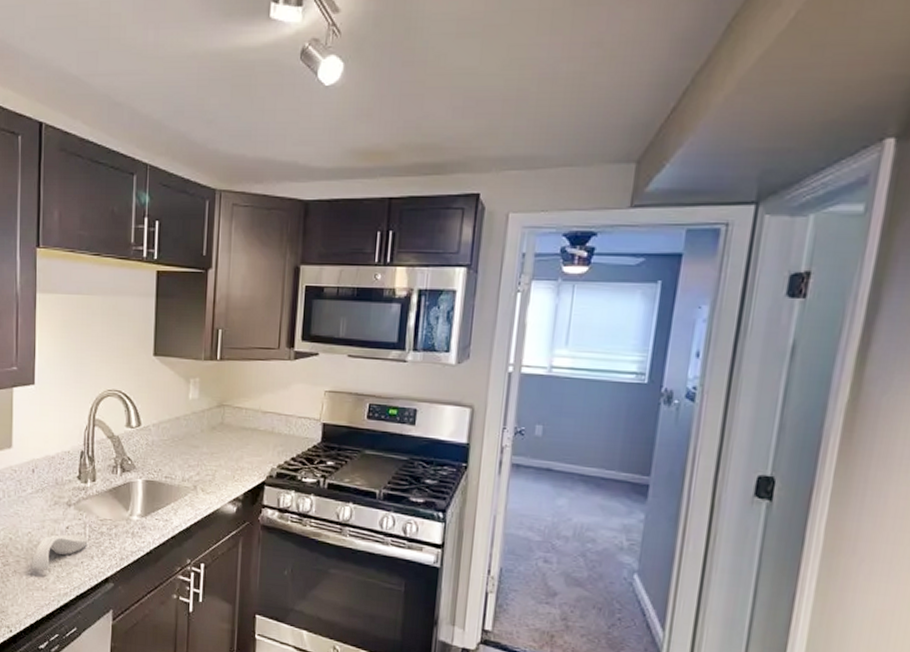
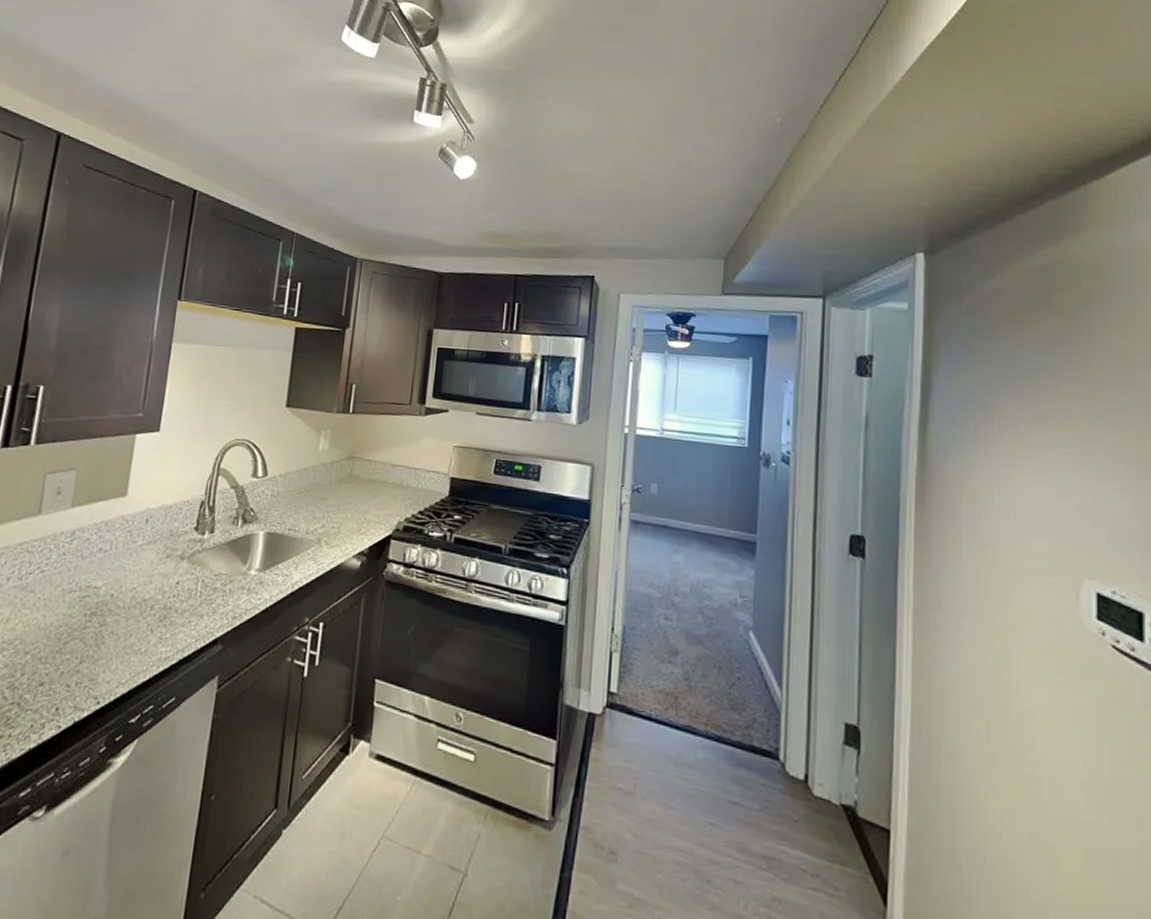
spoon rest: present [30,534,89,570] -> none [130,590,200,631]

